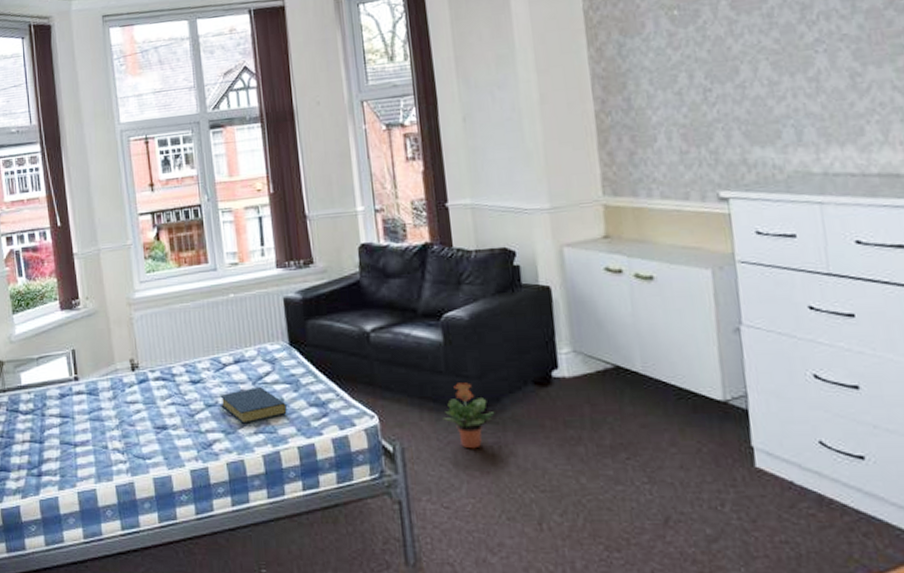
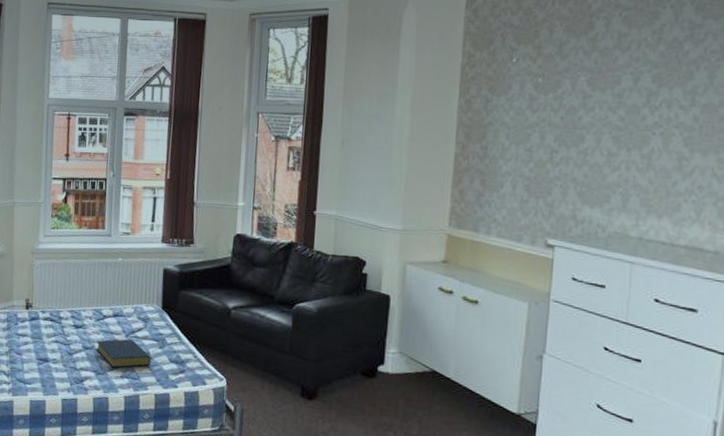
potted plant: present [442,382,495,449] -> none [280,363,325,420]

